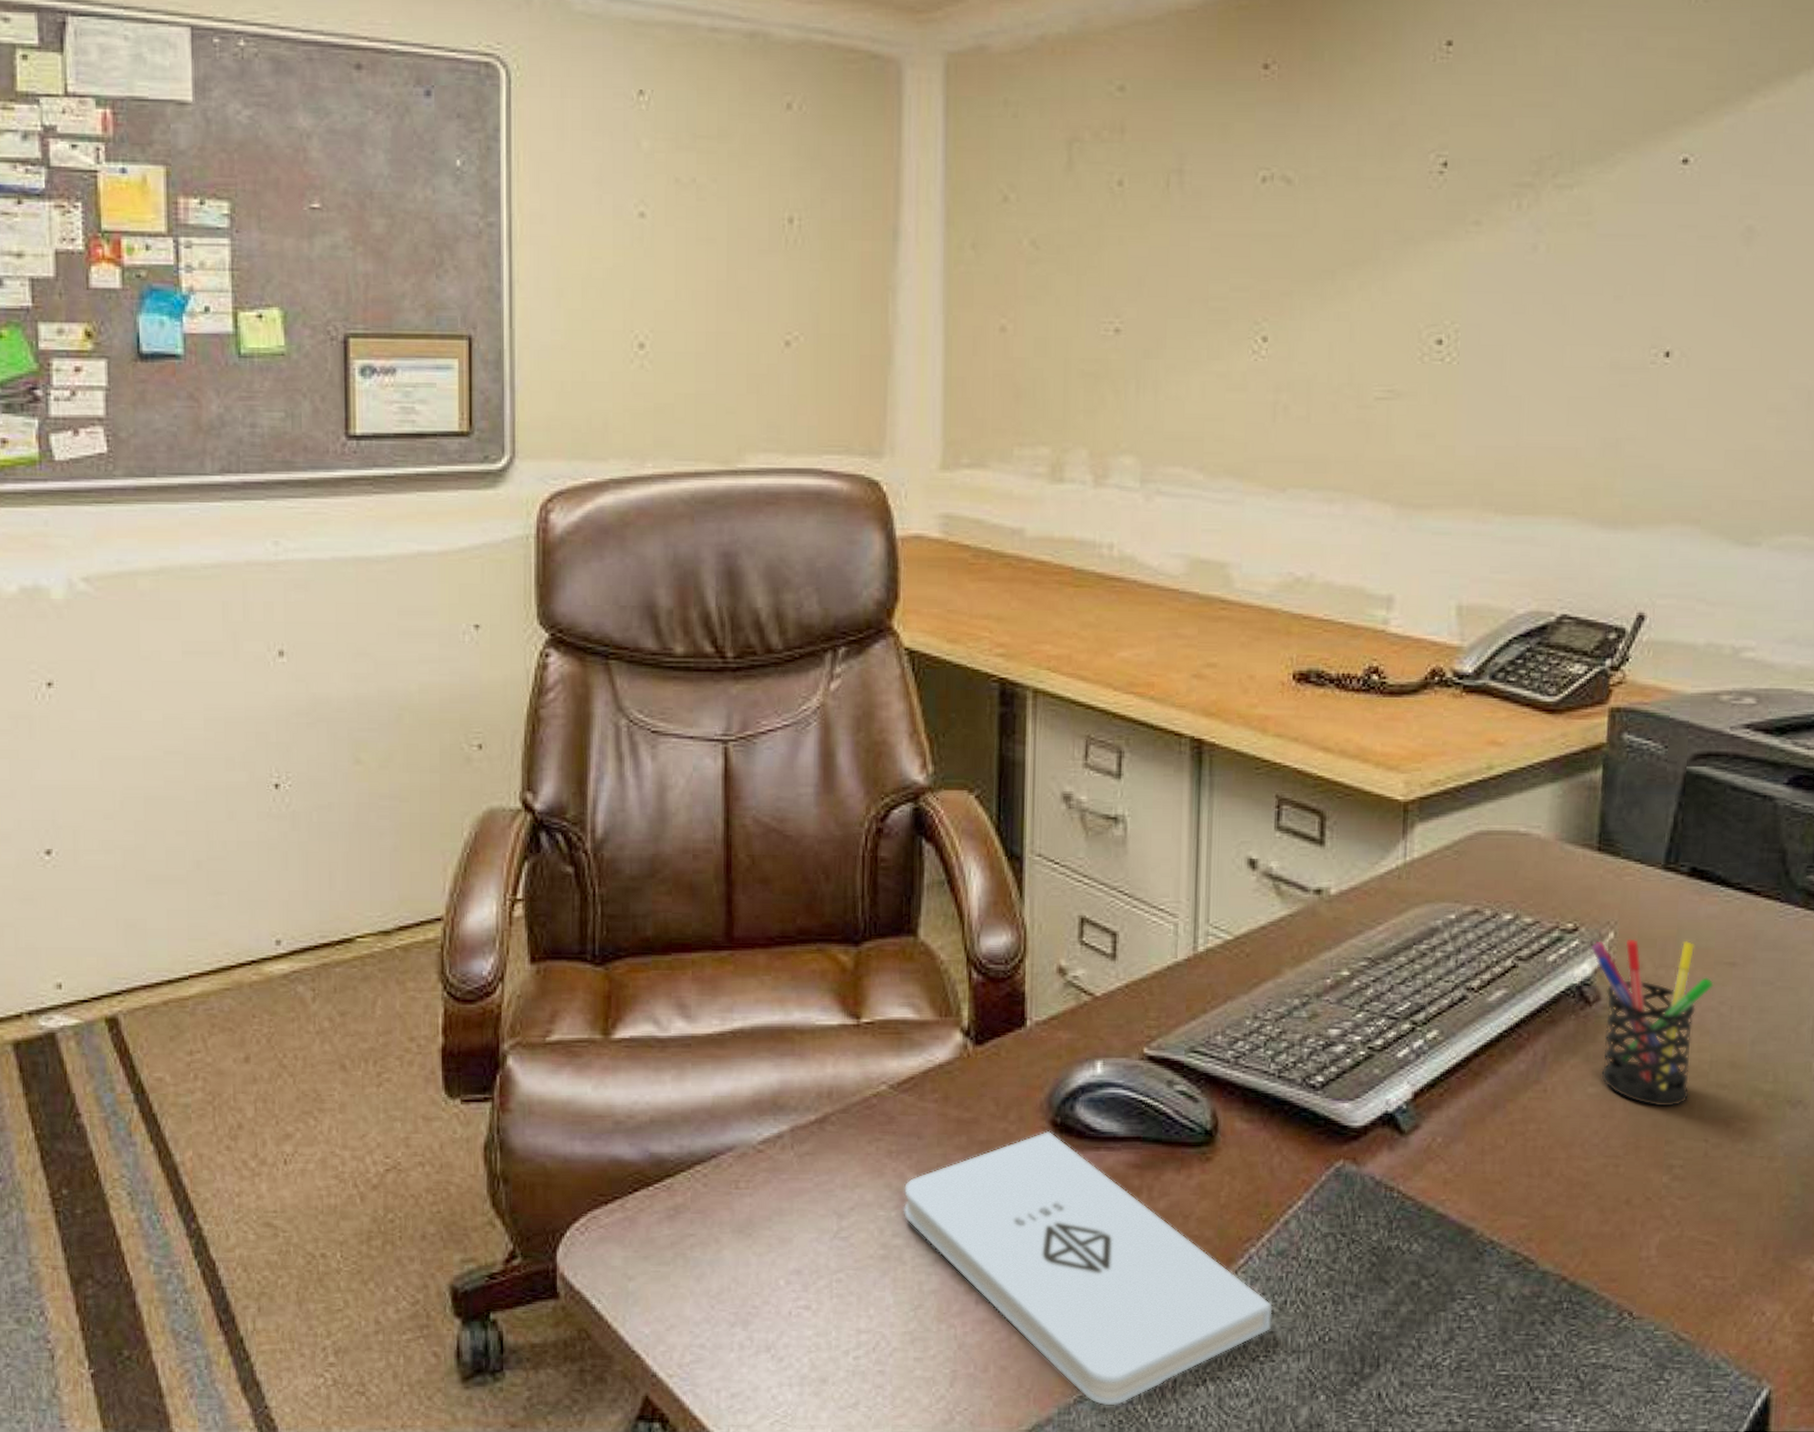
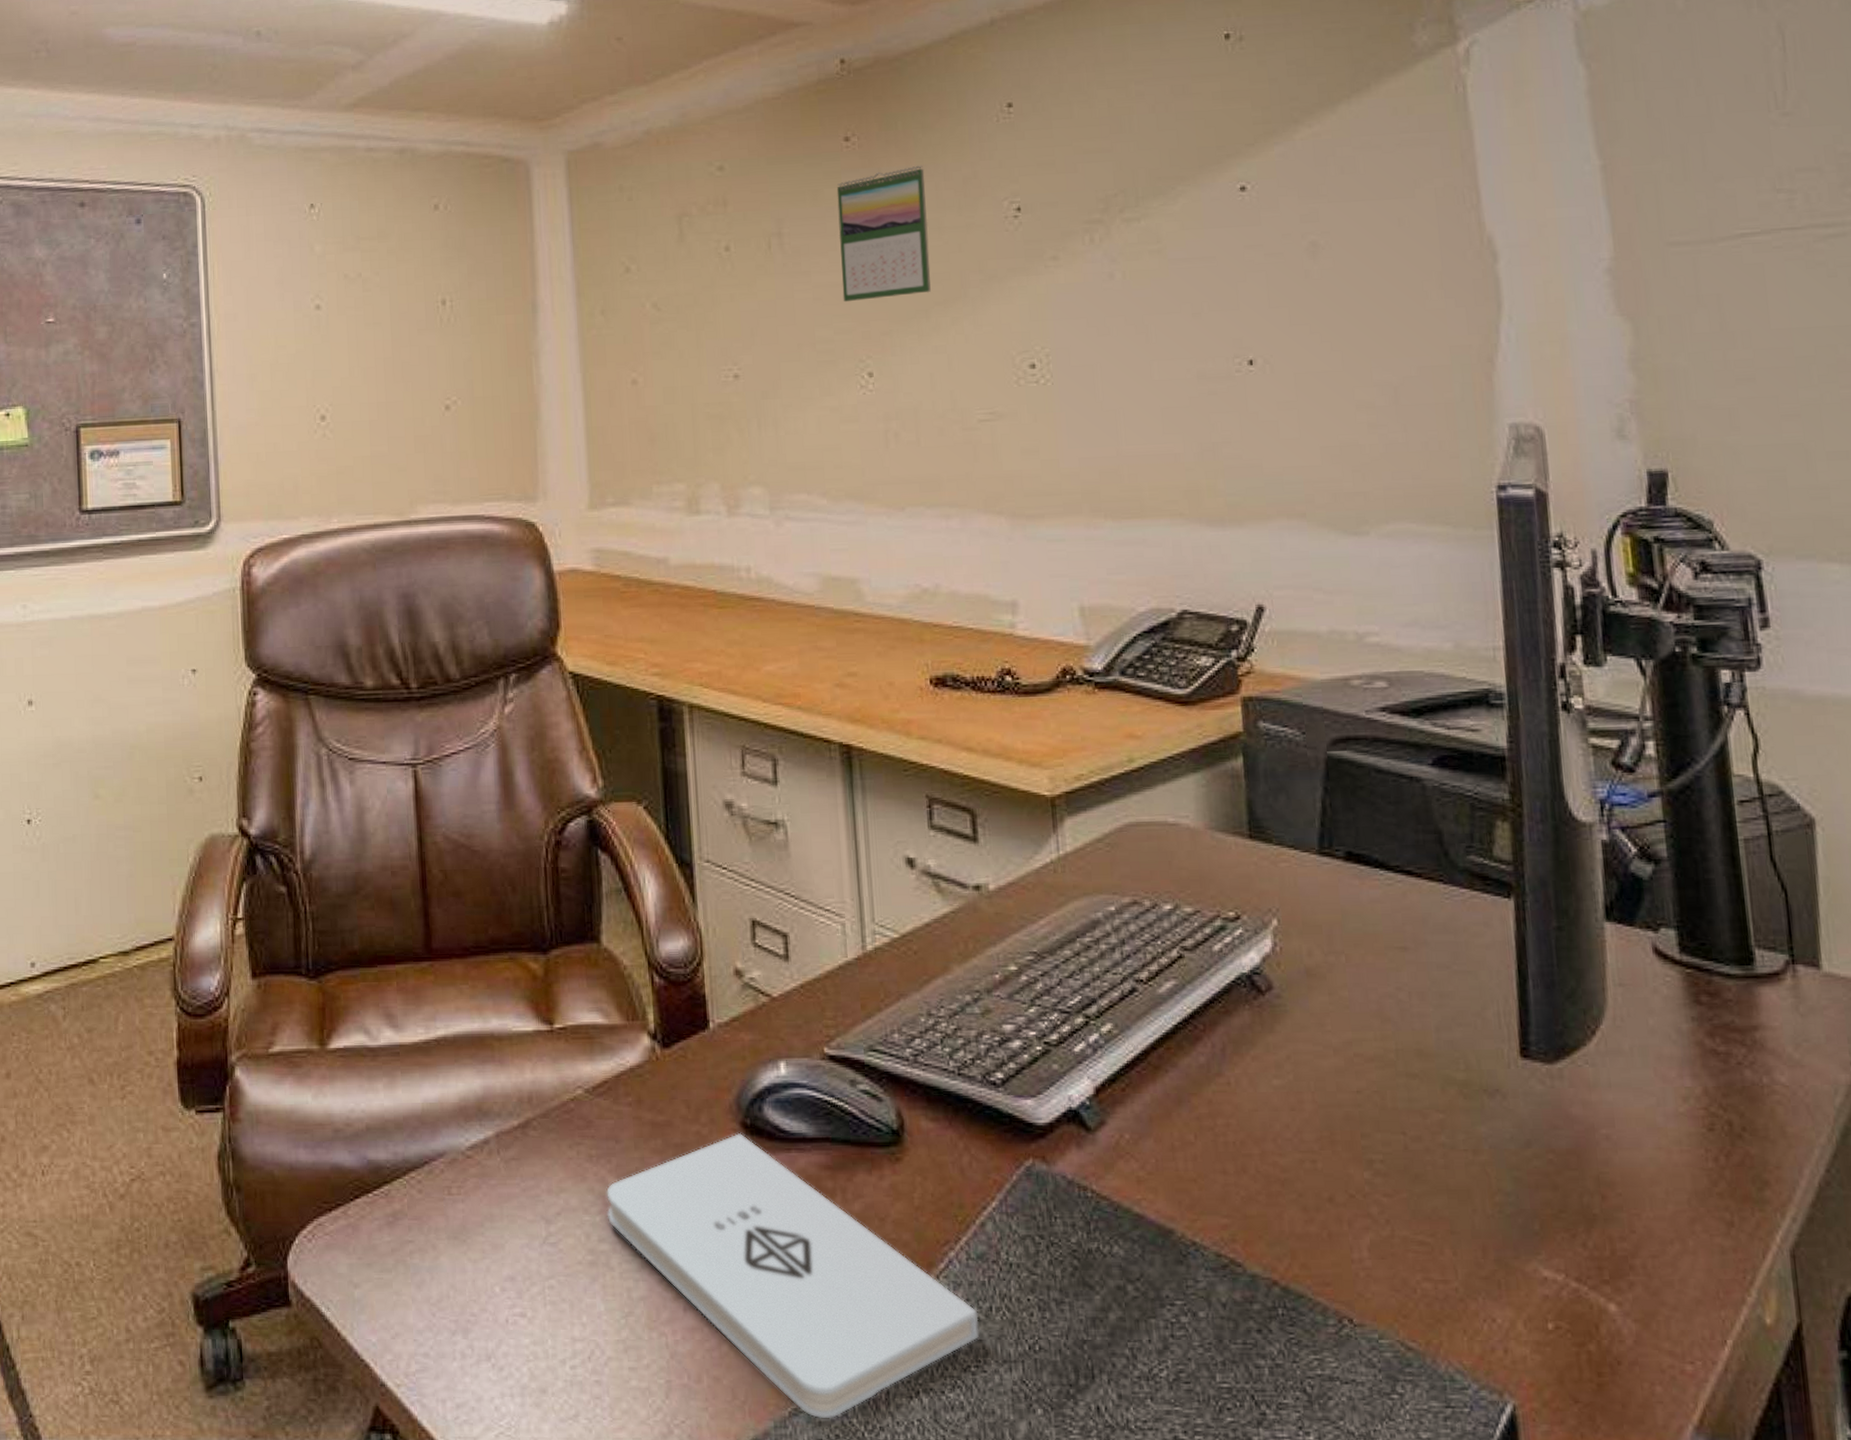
calendar: none [1243,105,1348,256] -> present [836,166,931,302]
pen holder: present [1591,938,1714,1107] -> none [1256,925,1388,1098]

